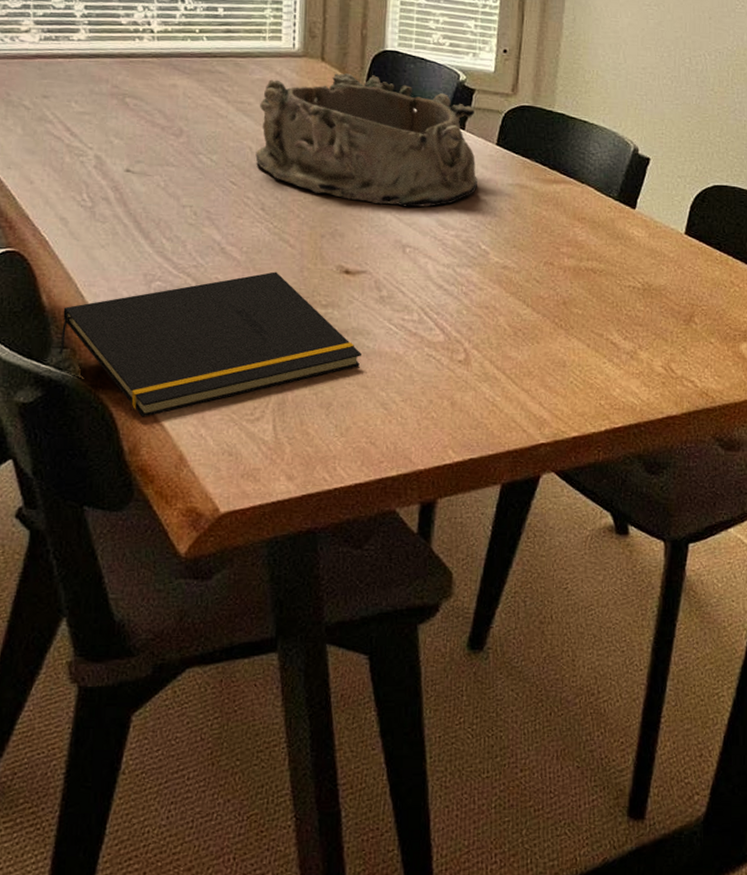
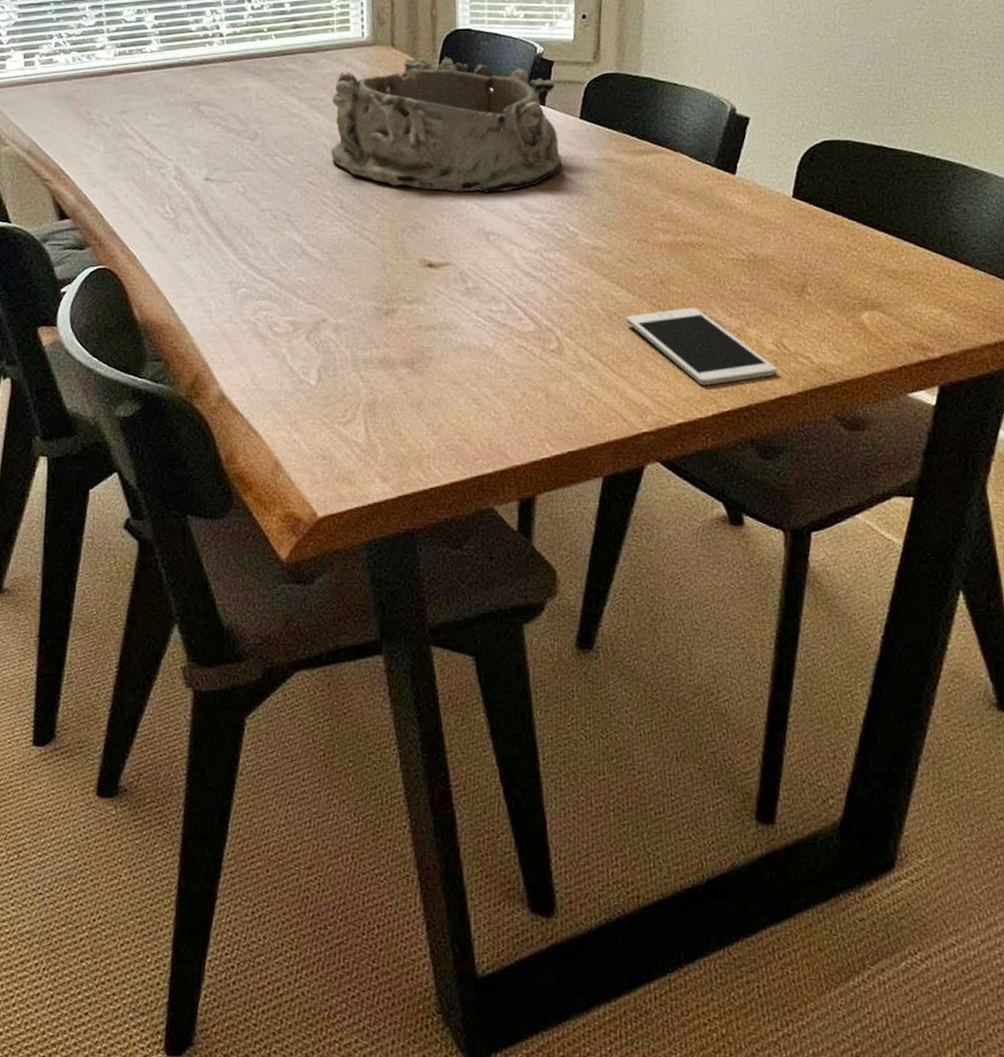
notepad: present [58,271,363,417] -> none [153,270,451,425]
cell phone: none [529,328,665,402] -> present [625,307,778,386]

